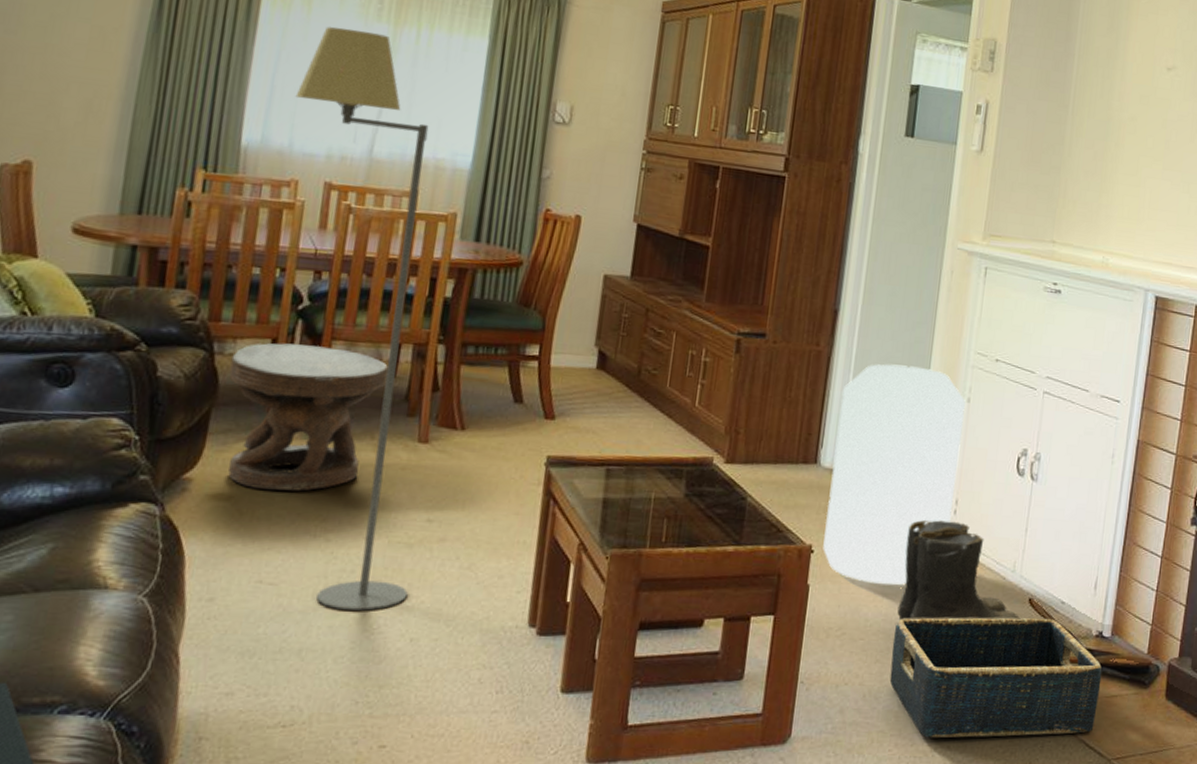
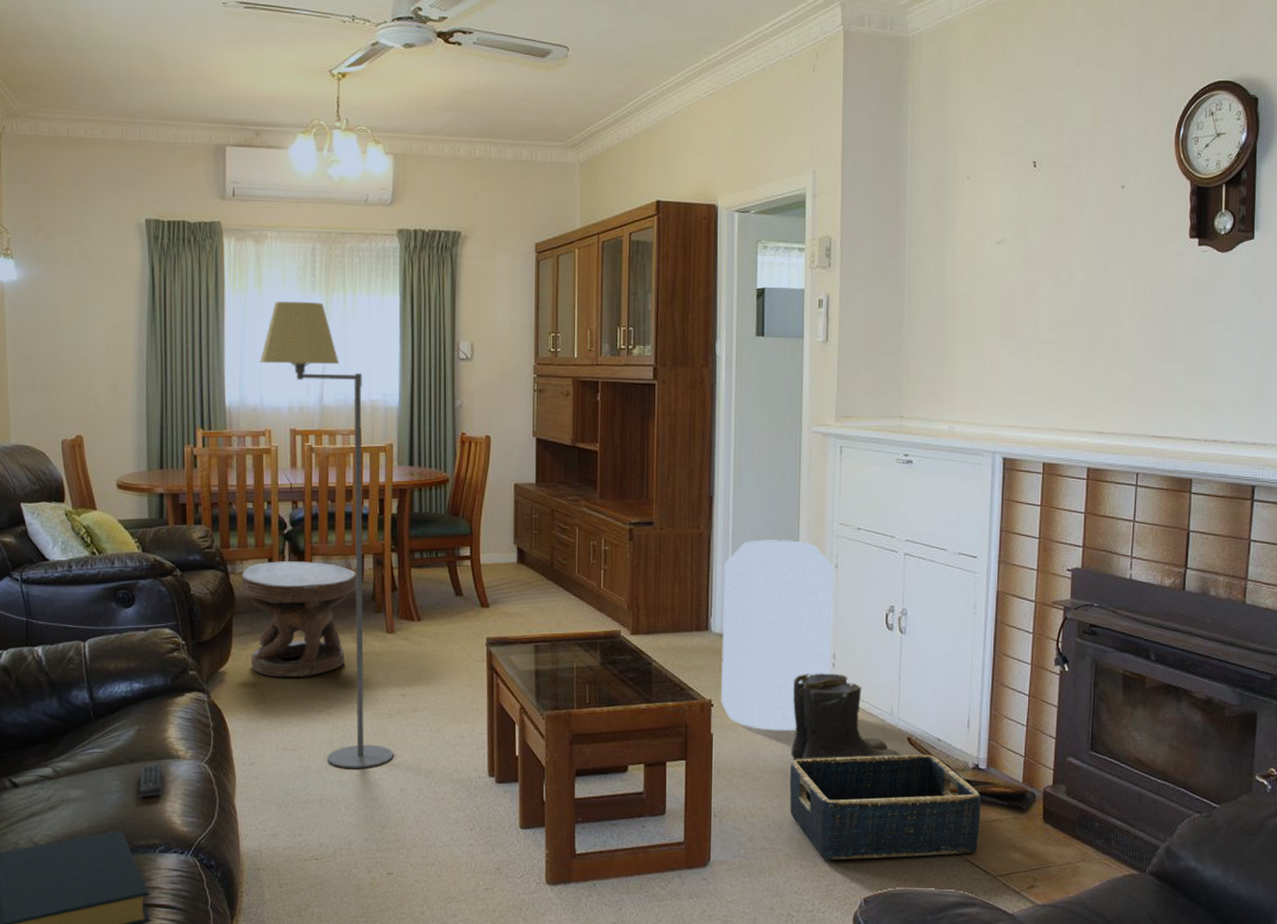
remote control: none [39,594,81,640] -> present [139,763,163,798]

